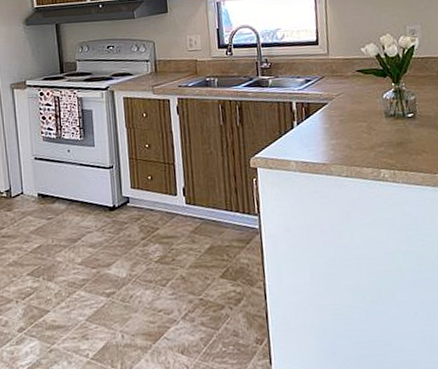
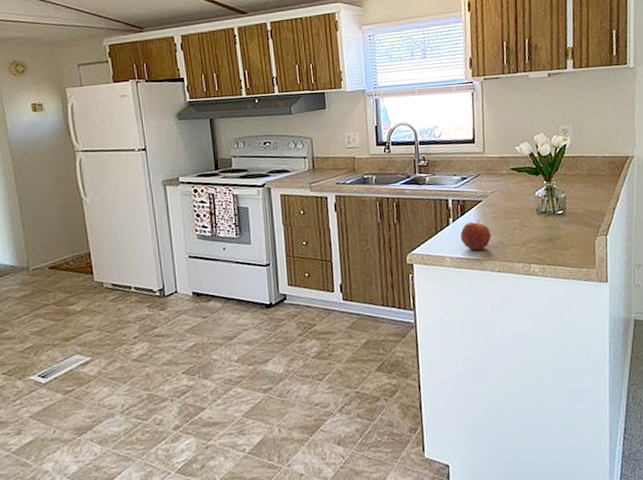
apple: none [305,122,338,155] -> present [460,219,492,251]

